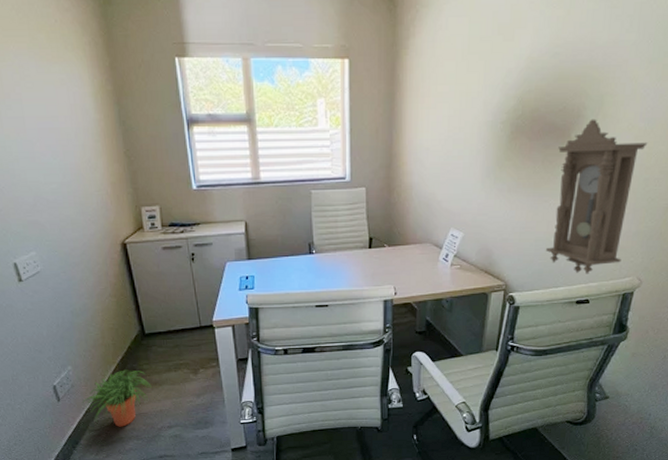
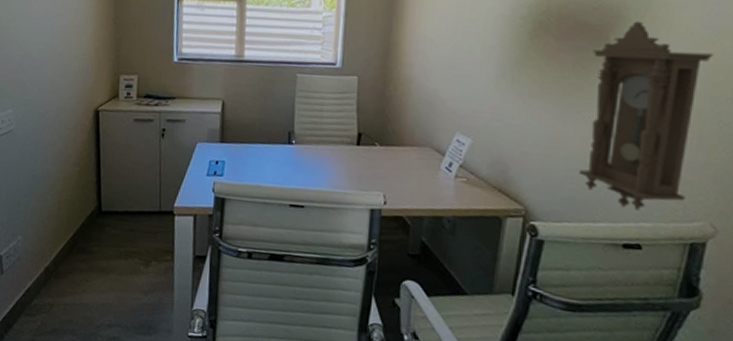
potted plant: present [81,370,152,427] -> none [24,249,98,317]

